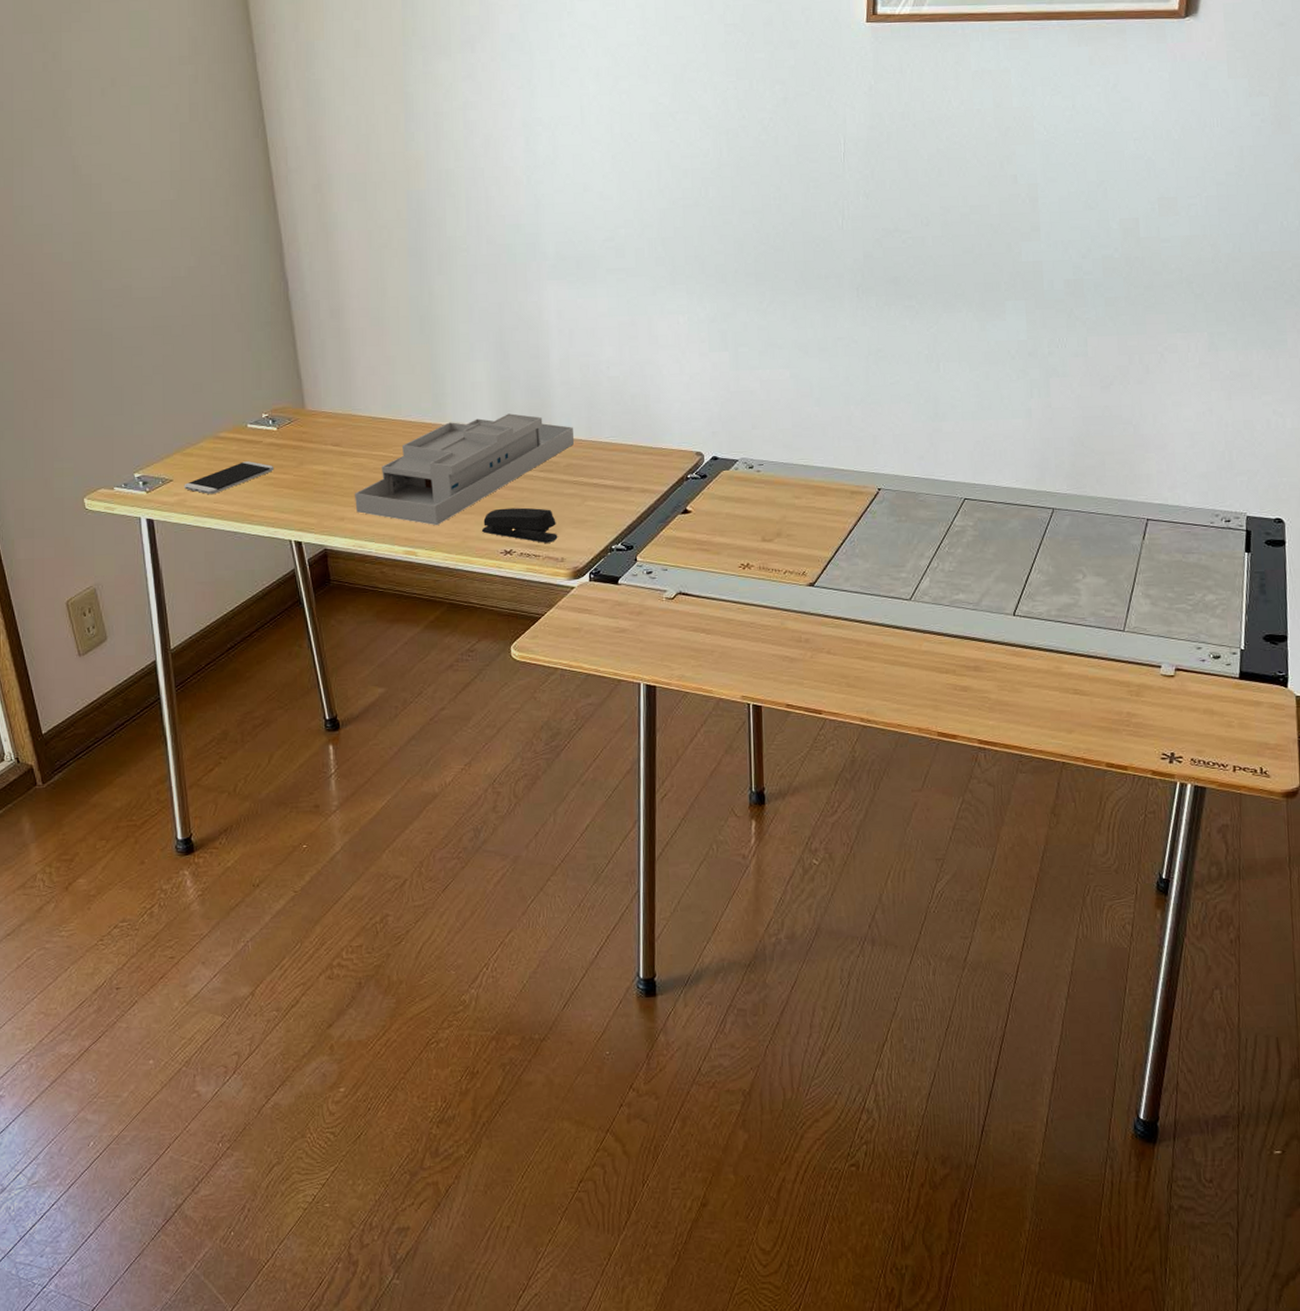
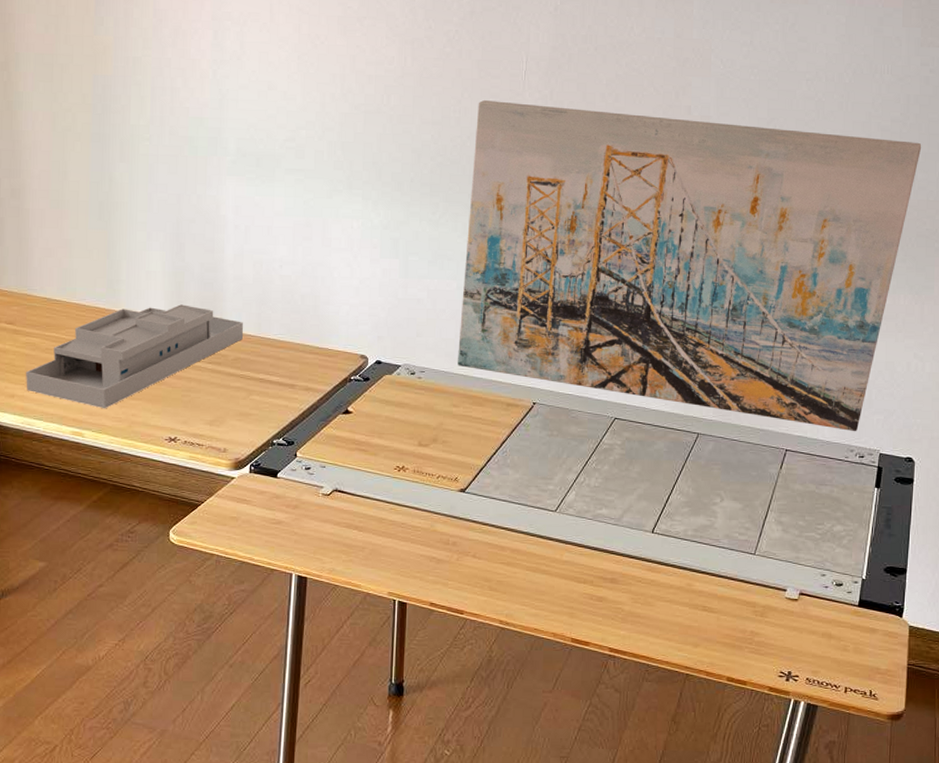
stapler: present [481,507,558,543] -> none [147,396,222,433]
wall art: none [795,185,1261,496] -> present [457,100,922,432]

